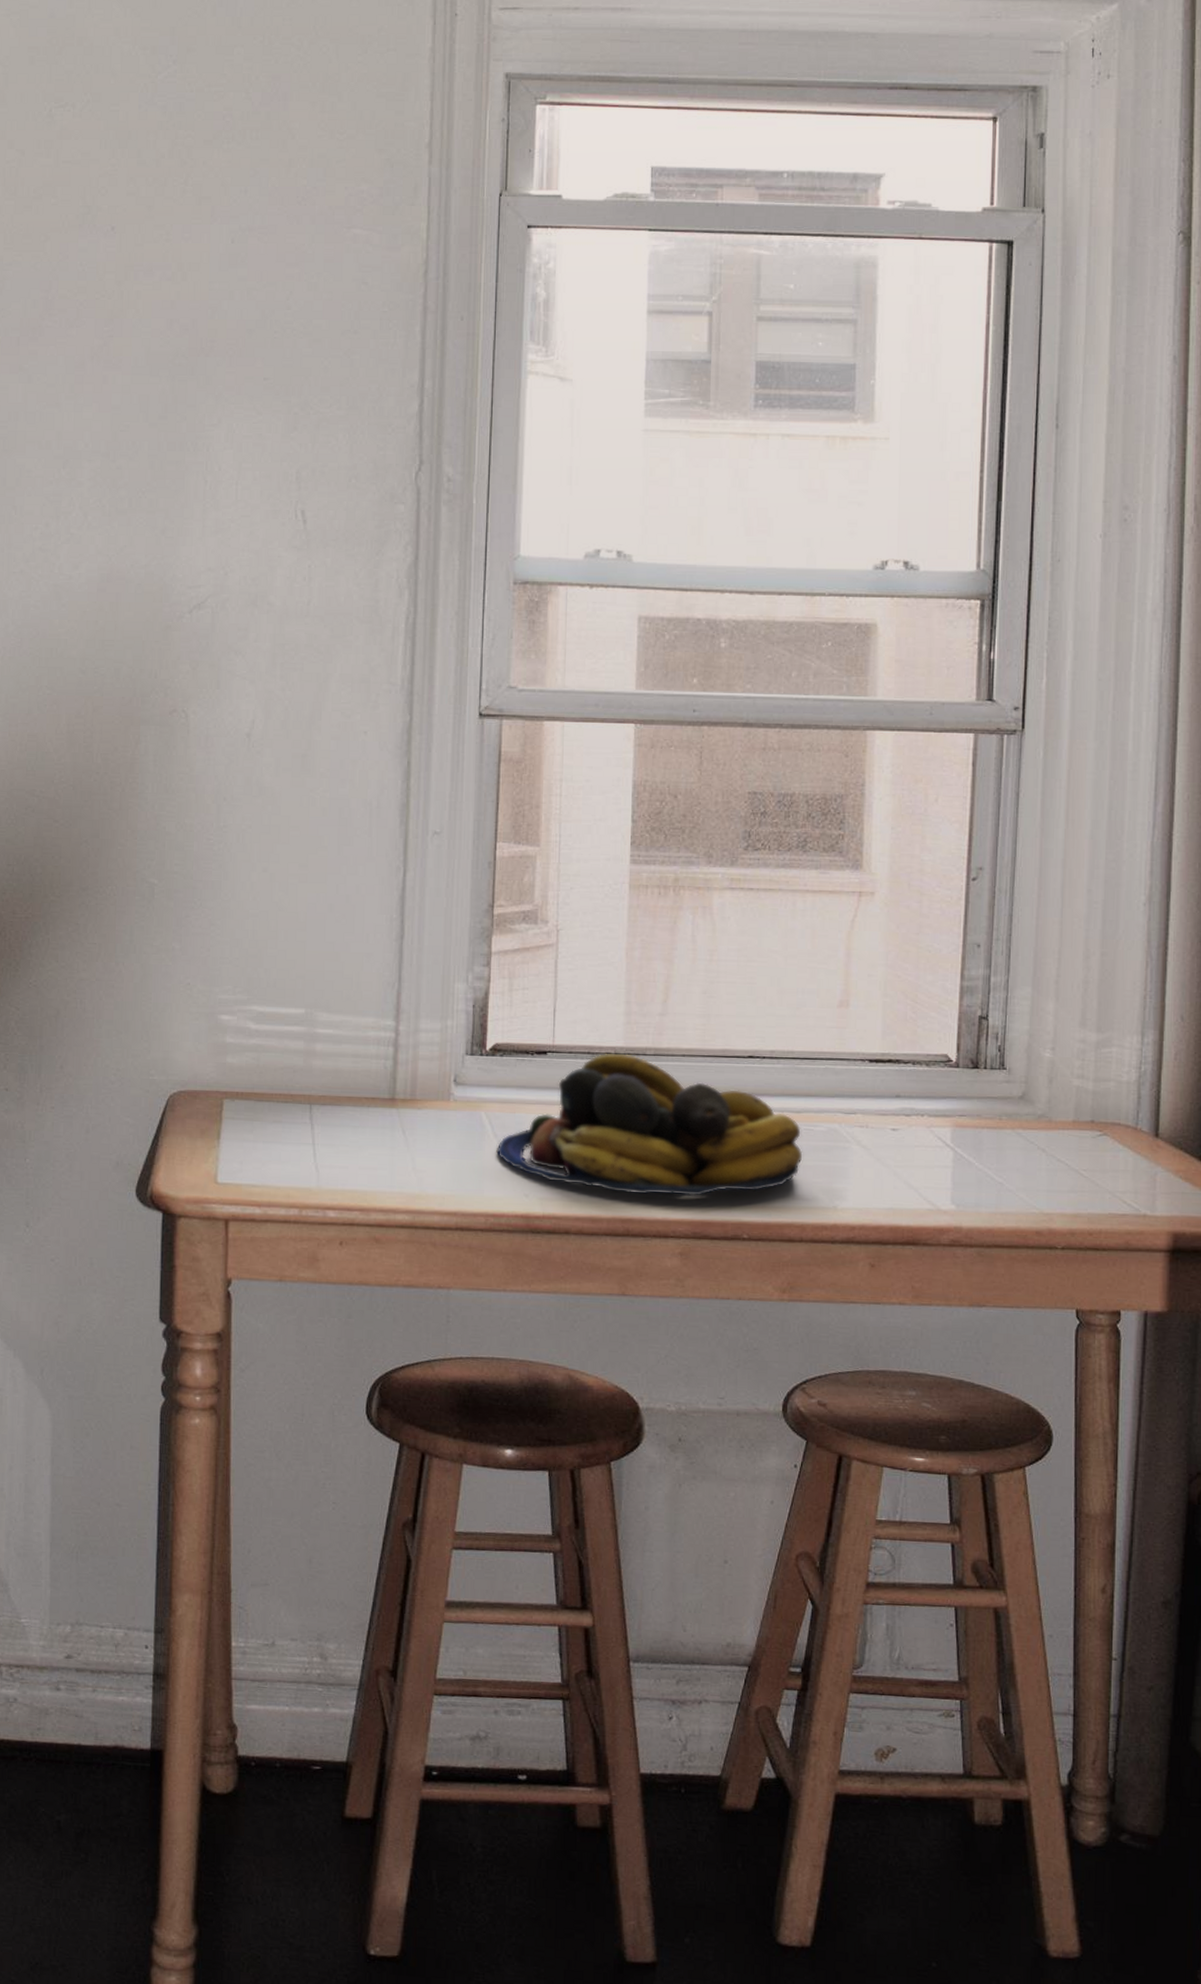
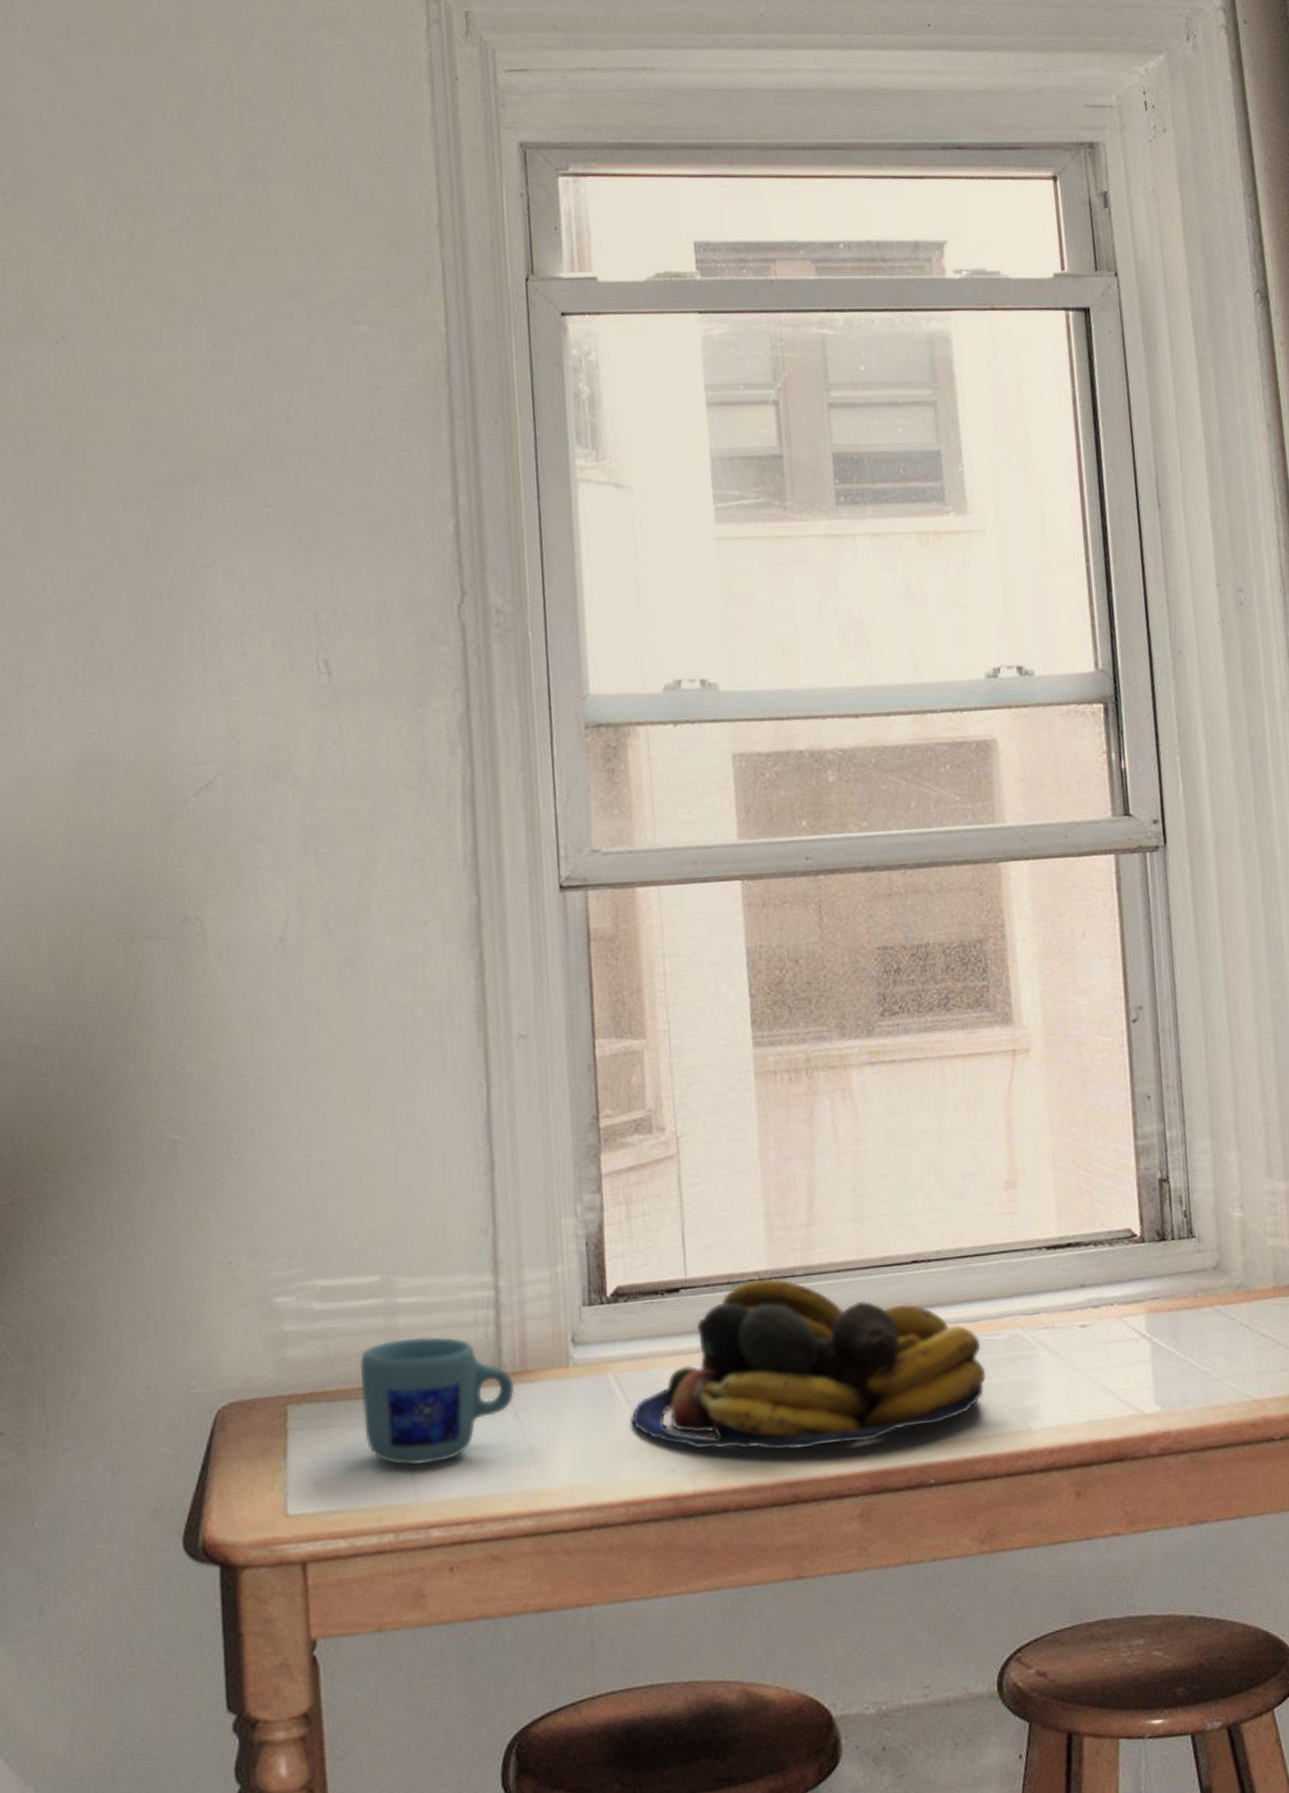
mug: none [282,1060,405,1160] -> present [359,1336,515,1466]

